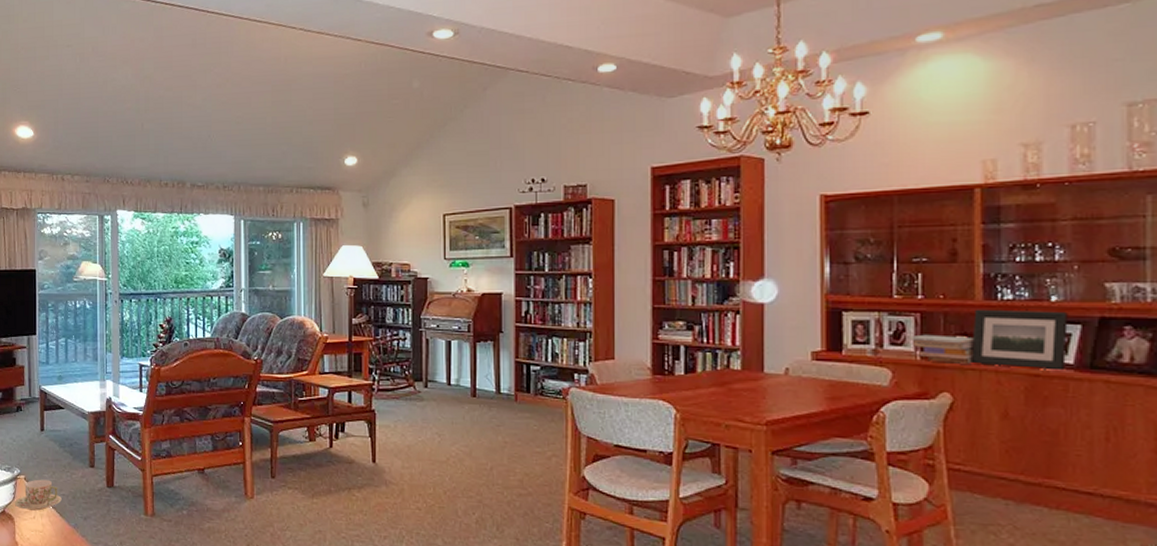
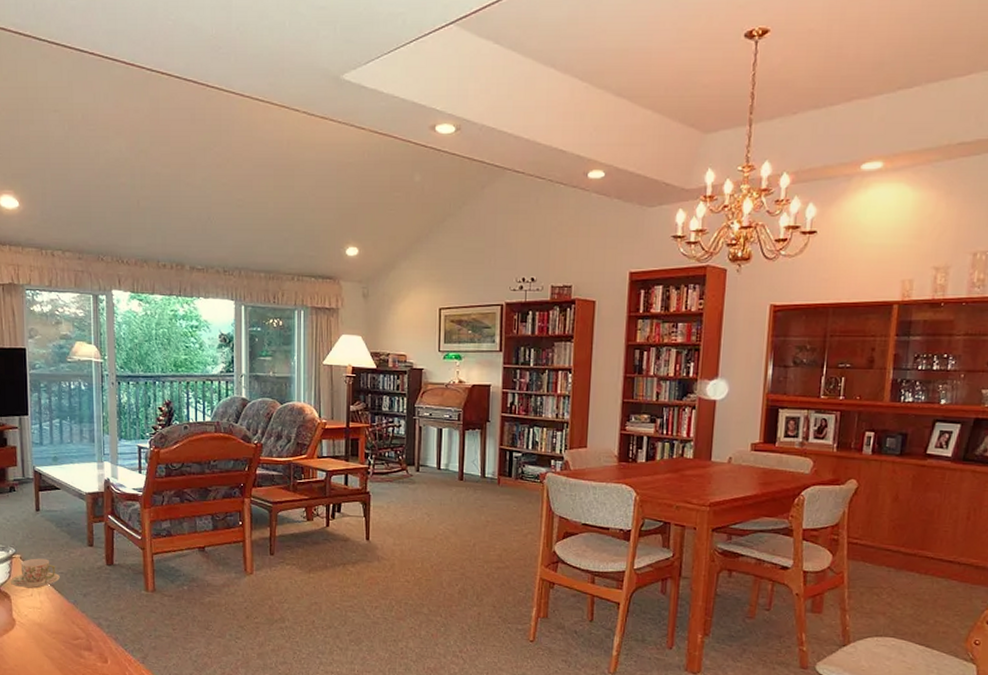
books: present [909,334,975,364] -> none [830,430,880,456]
picture frame: present [972,309,1068,371] -> none [875,409,952,462]

